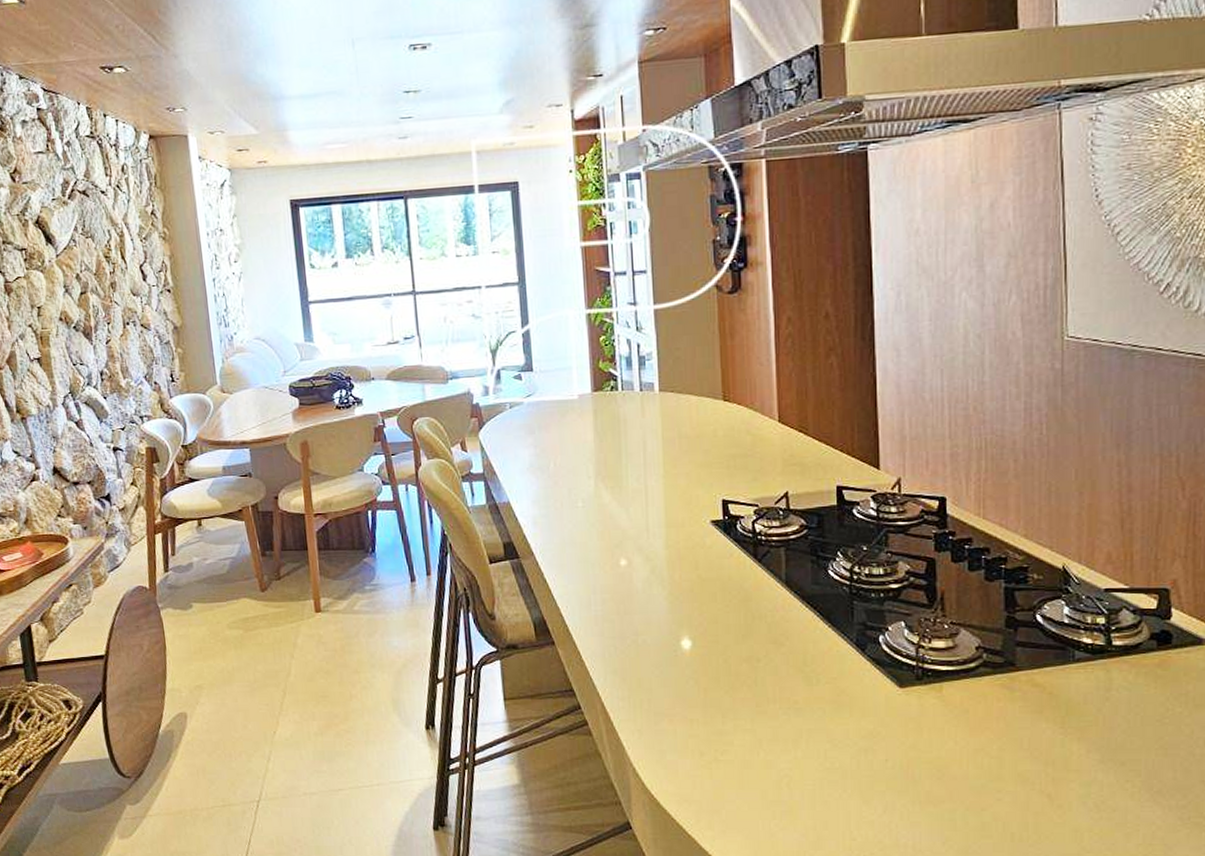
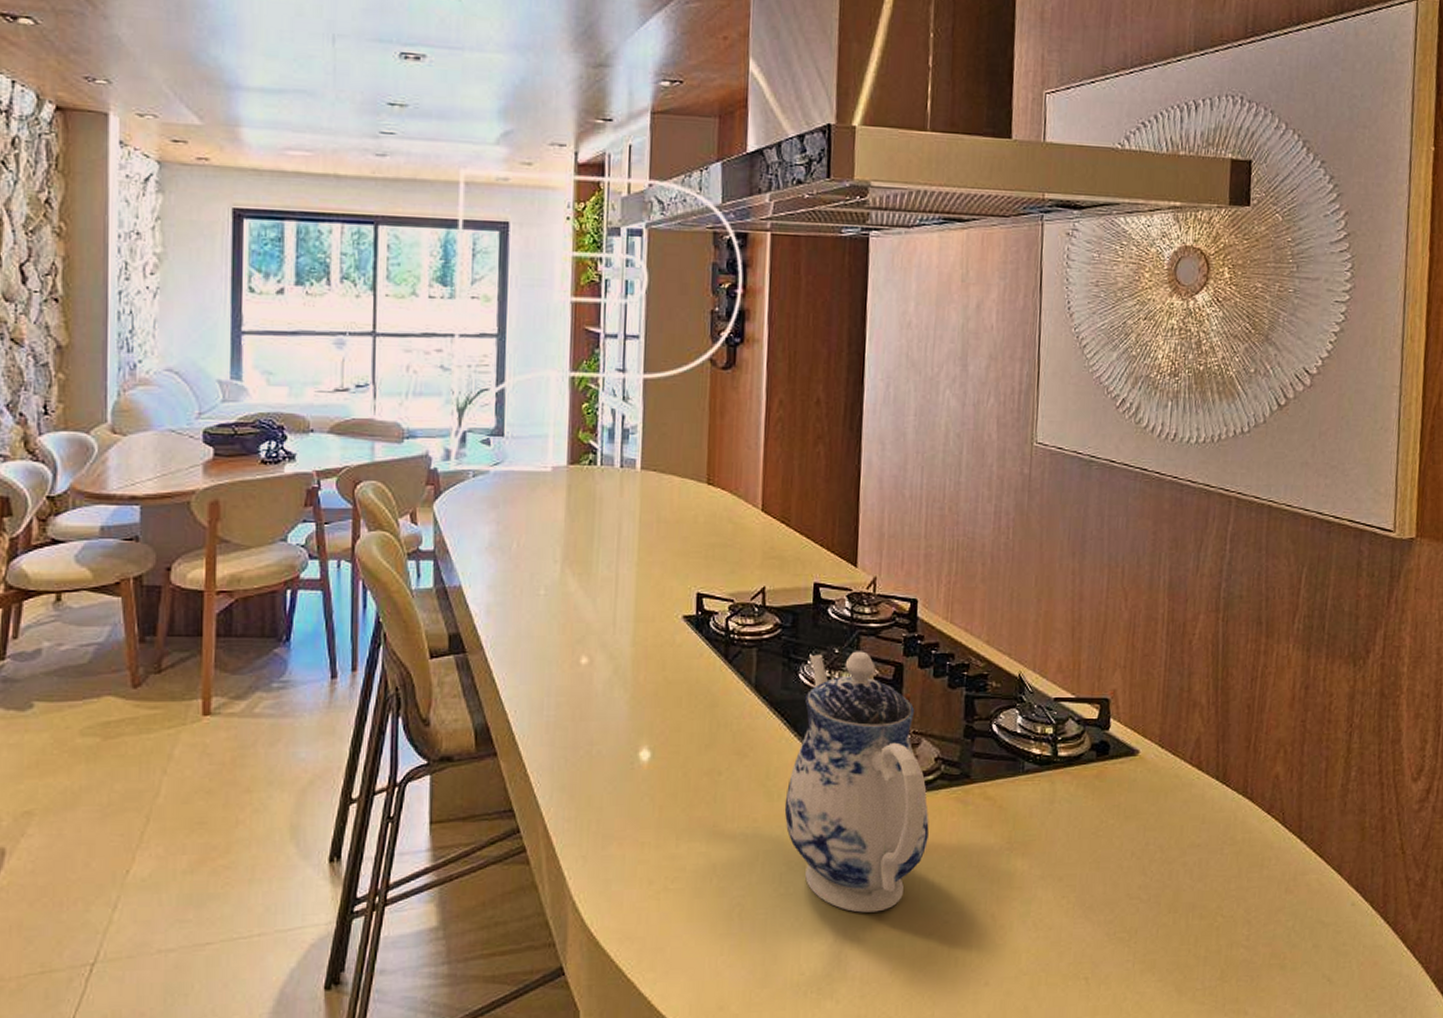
teapot: none [824,548,974,788] -> present [784,651,929,913]

